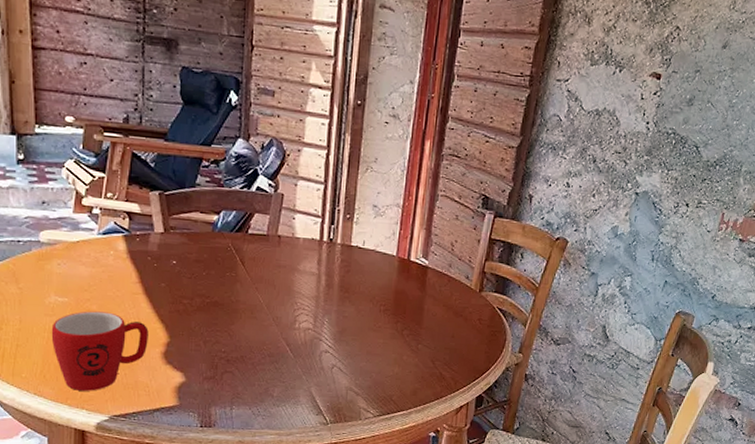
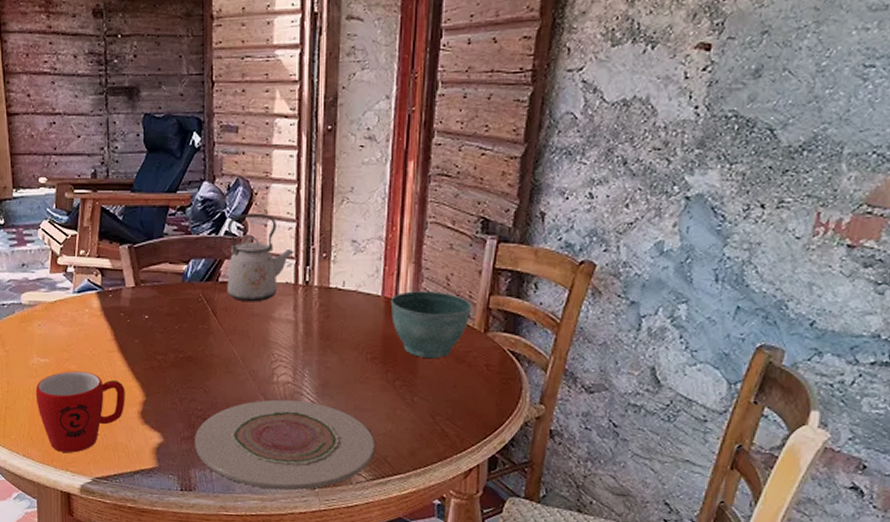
plate: none [217,343,383,426] -> present [195,399,375,491]
kettle: none [256,172,321,255] -> present [227,214,294,302]
flower pot: none [403,253,471,313] -> present [390,291,472,359]

